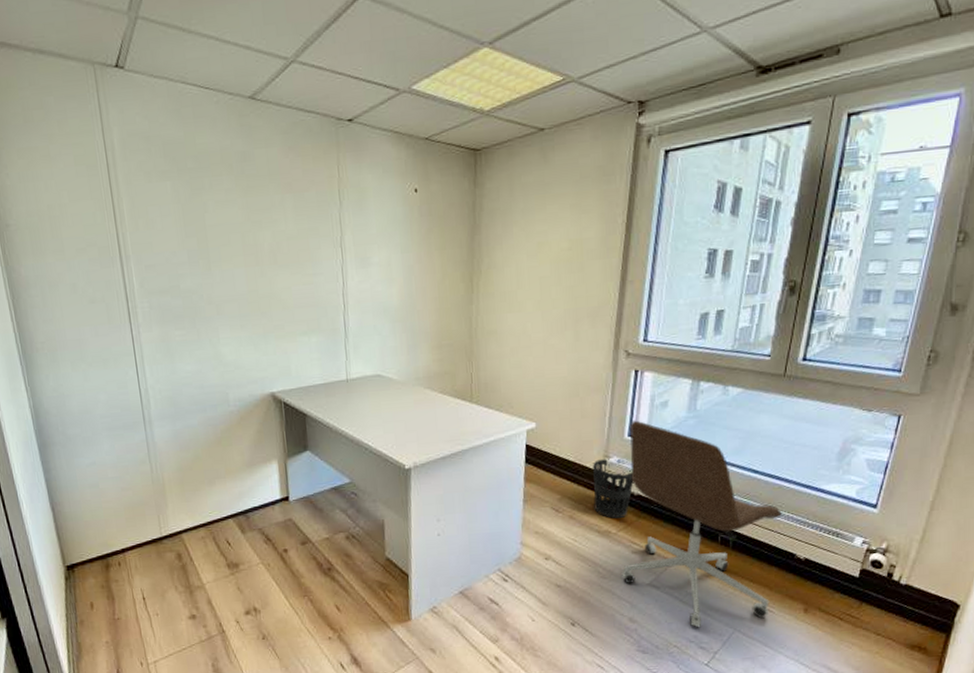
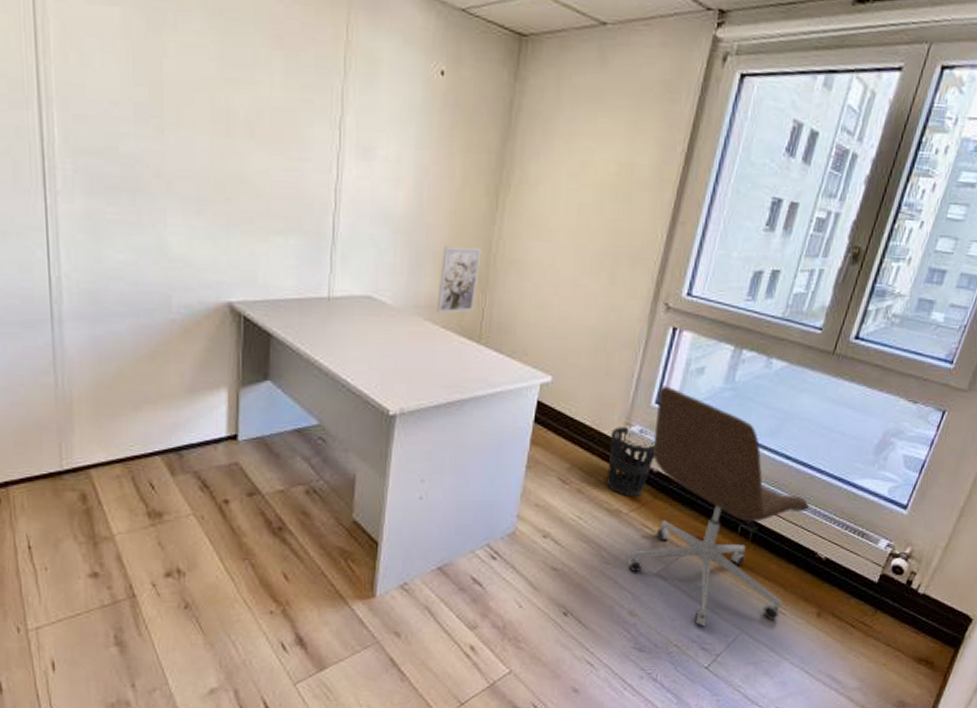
wall art: none [433,324,465,381] -> present [437,246,482,313]

